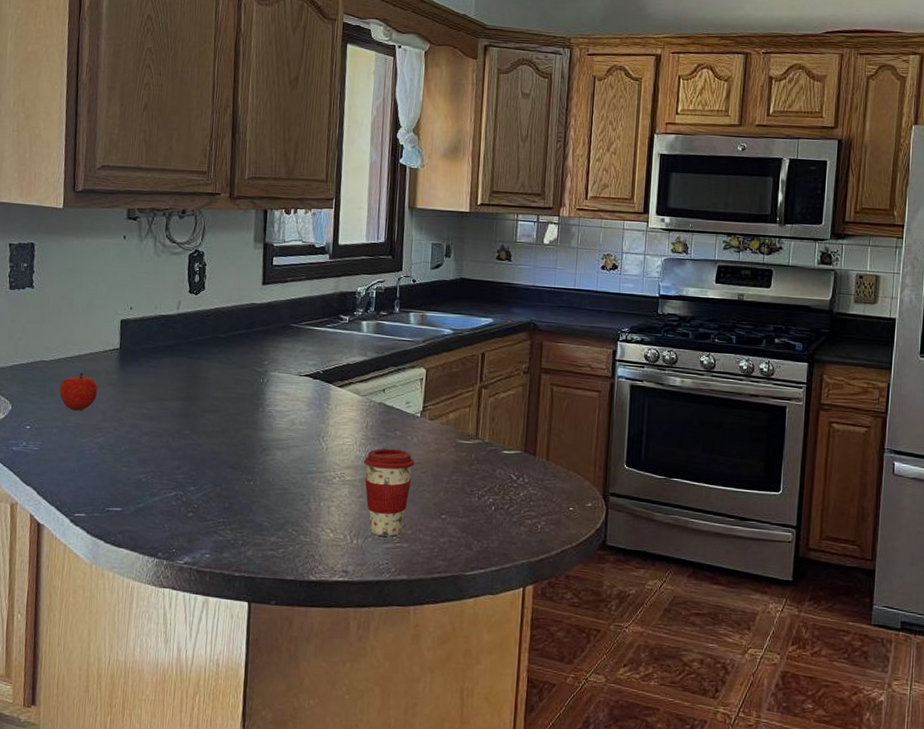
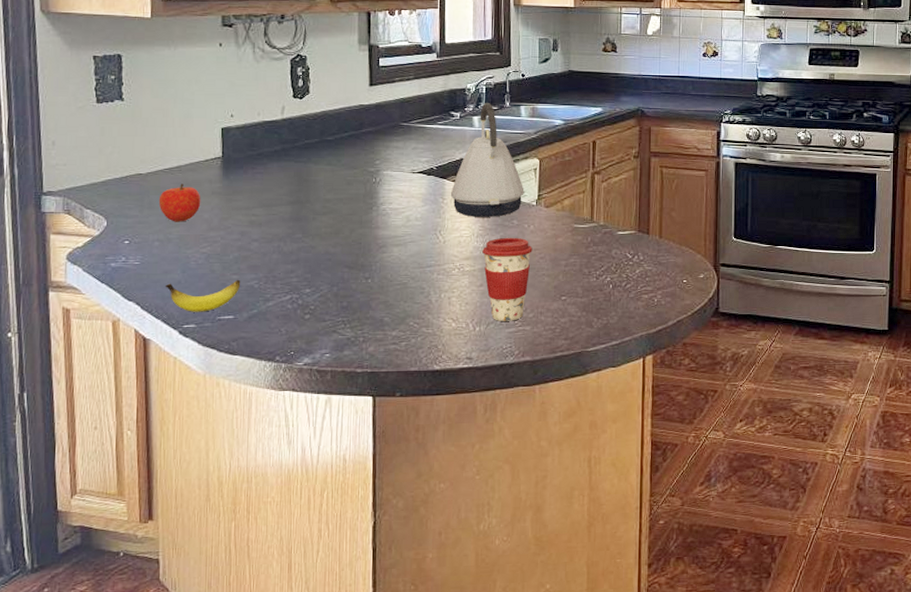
banana: none [61,471,130,502] -> present [166,279,241,312]
kettle: none [335,307,410,427] -> present [450,103,524,217]

